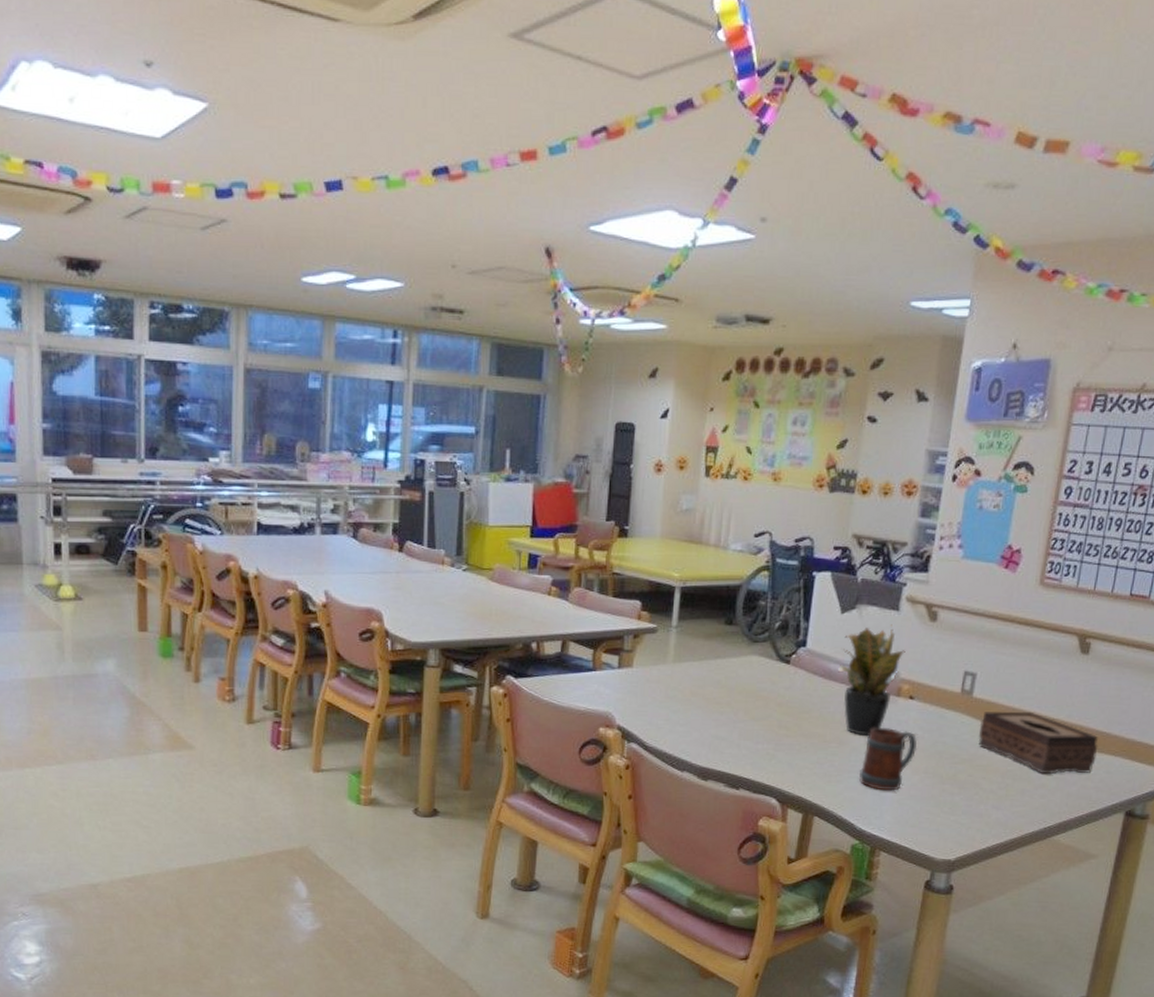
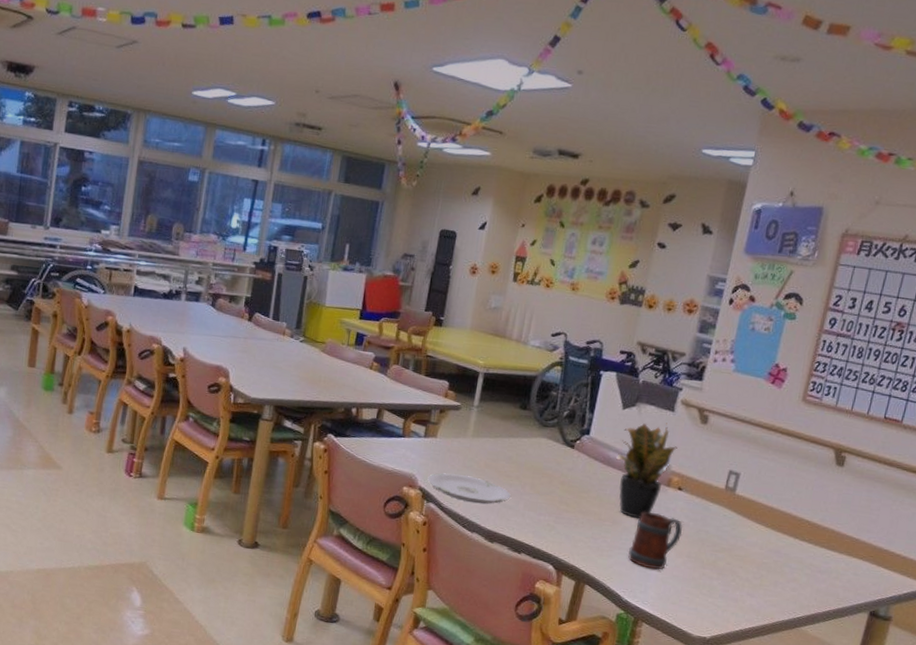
plate: none [626,707,723,738] -> present [427,473,511,504]
tissue box: present [978,711,1099,775] -> none [737,508,849,573]

